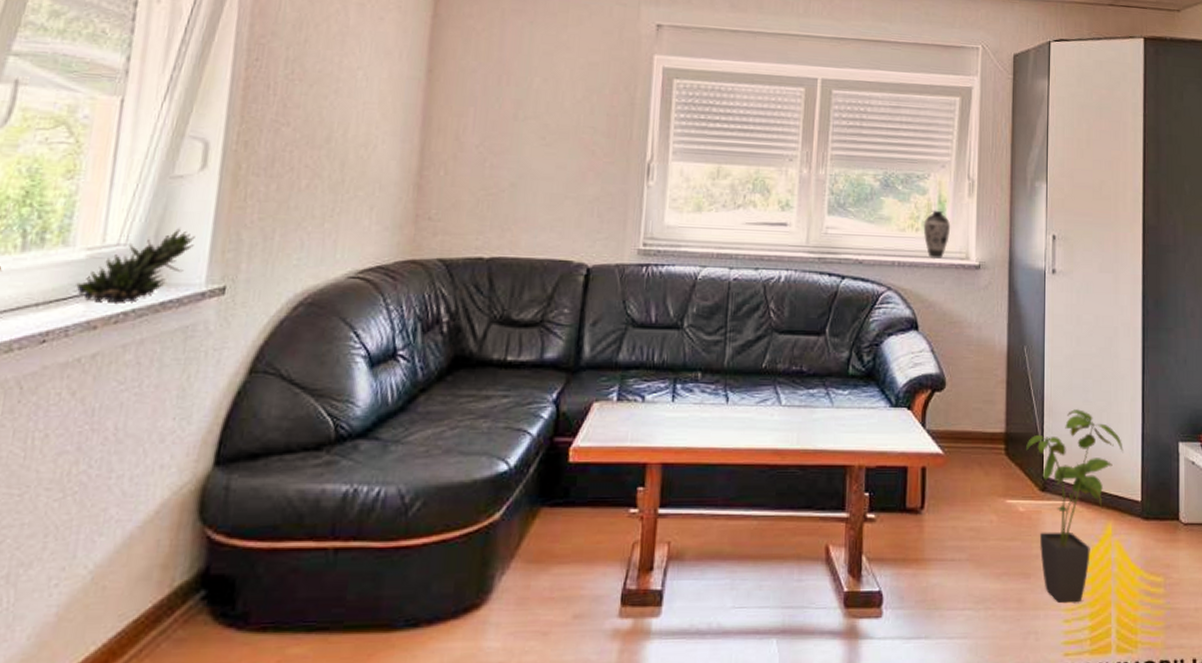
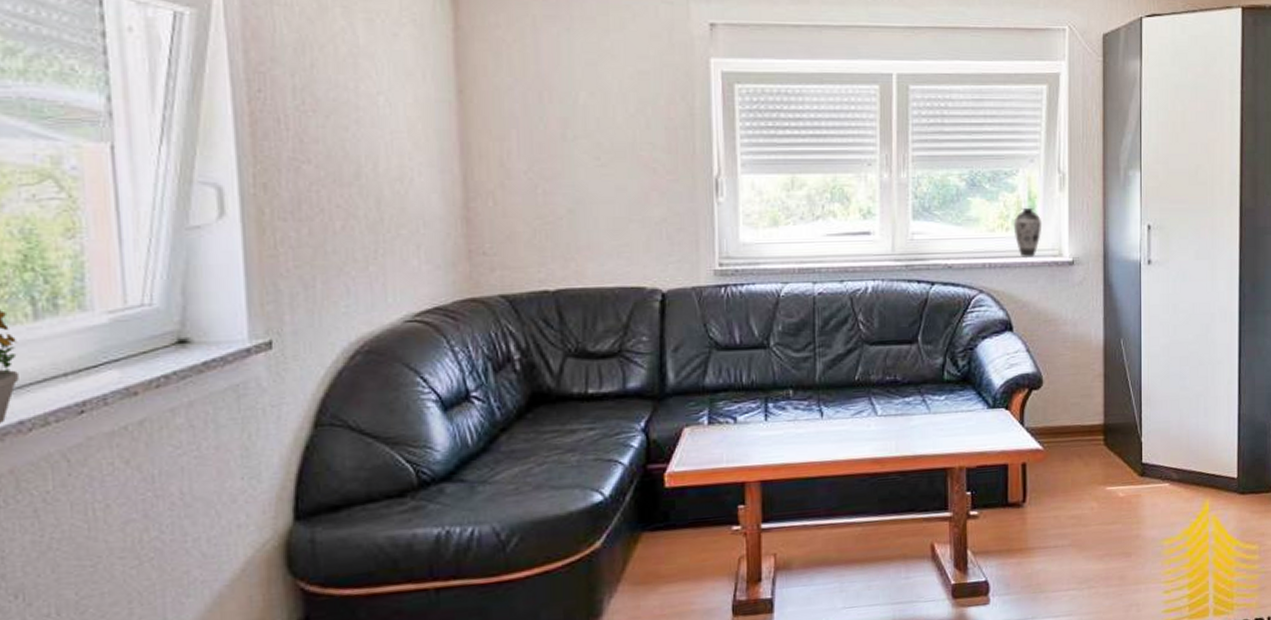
succulent plant: present [76,228,195,302] -> none [104,283,228,366]
house plant: present [1026,409,1123,603] -> none [1125,396,1220,576]

